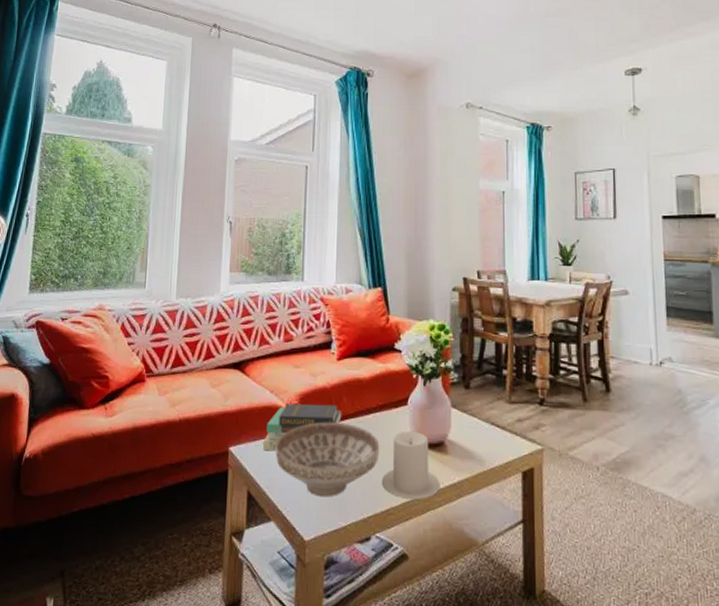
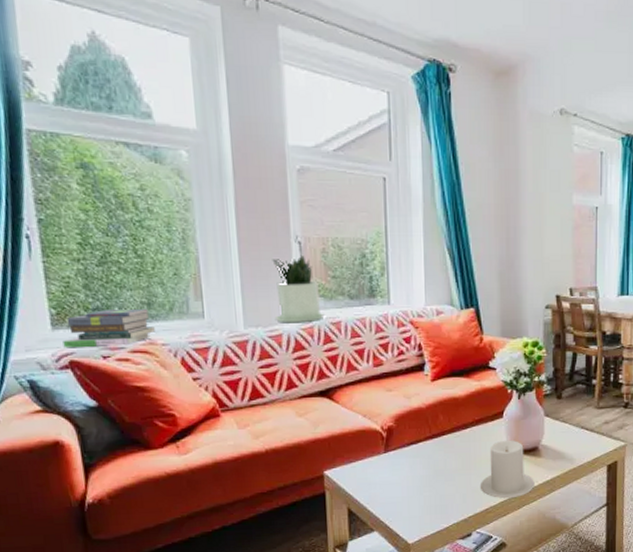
books: none [34,277,105,310] -> present [63,309,155,348]
planter: none [203,233,245,296] -> present [273,255,325,323]
books: present [263,404,342,451] -> none [360,423,439,471]
decorative bowl: present [275,421,380,497] -> none [373,438,478,506]

